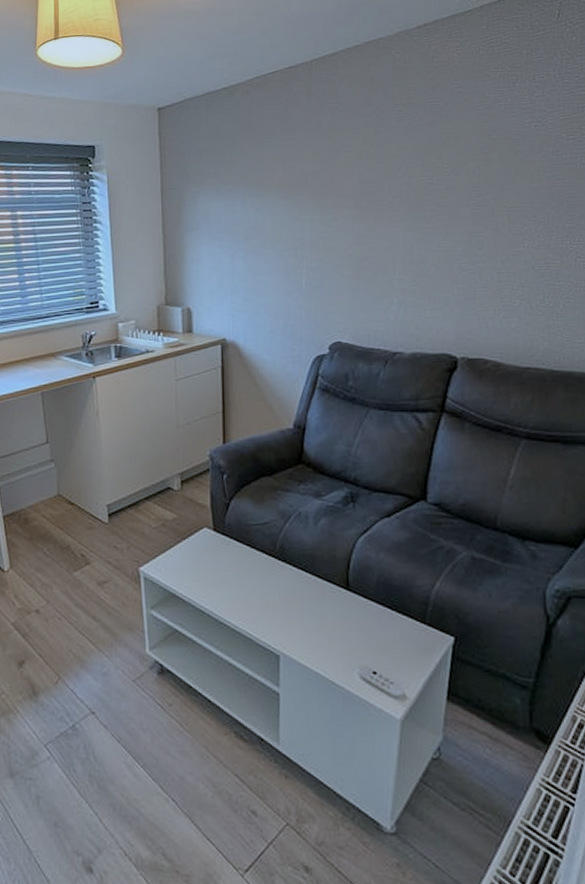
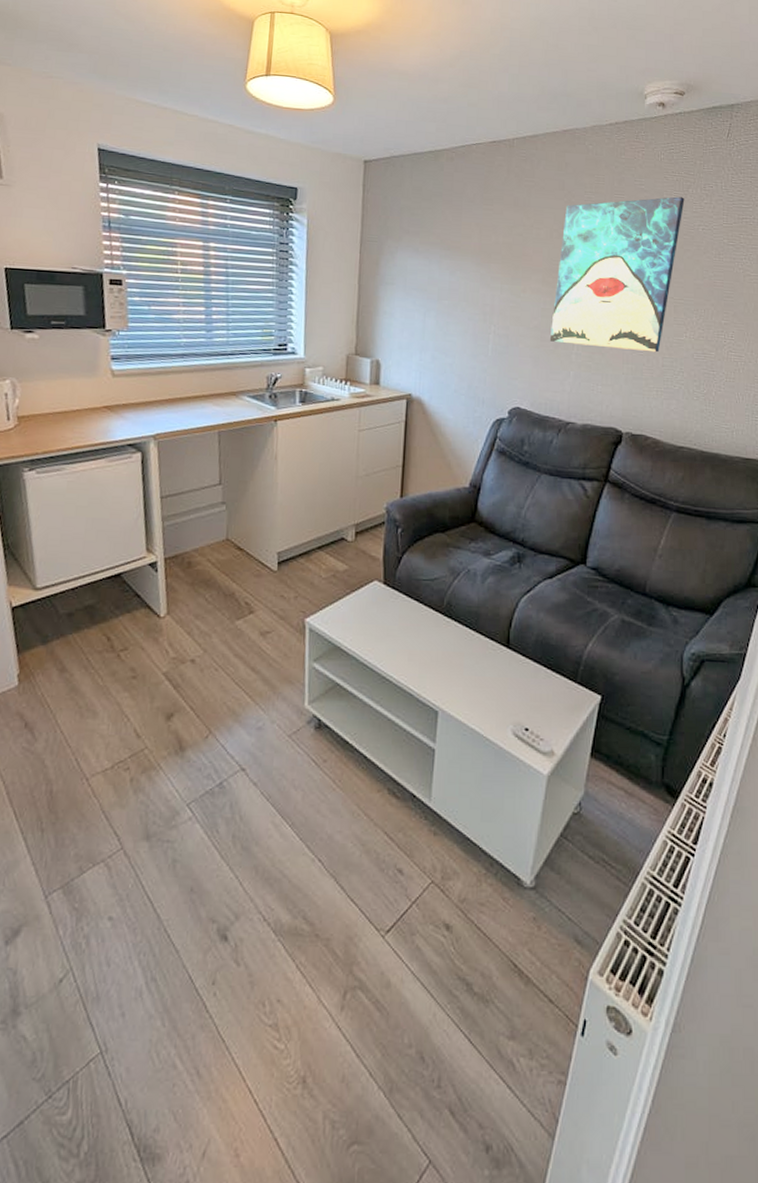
wall art: none [367,94,512,270] -> present [549,196,685,353]

